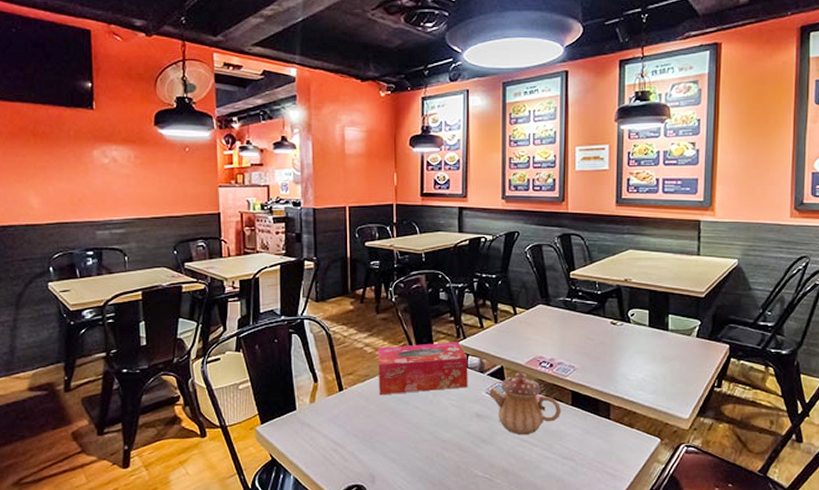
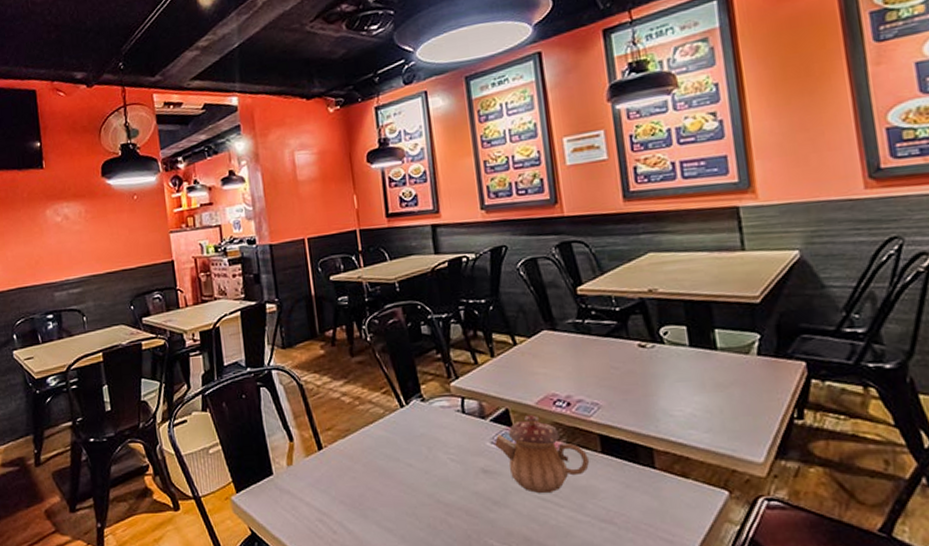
tissue box: present [378,342,468,395] -> none [357,383,468,453]

